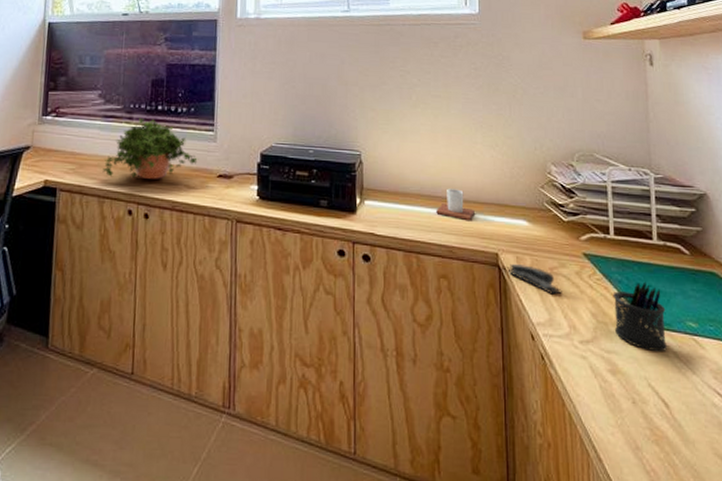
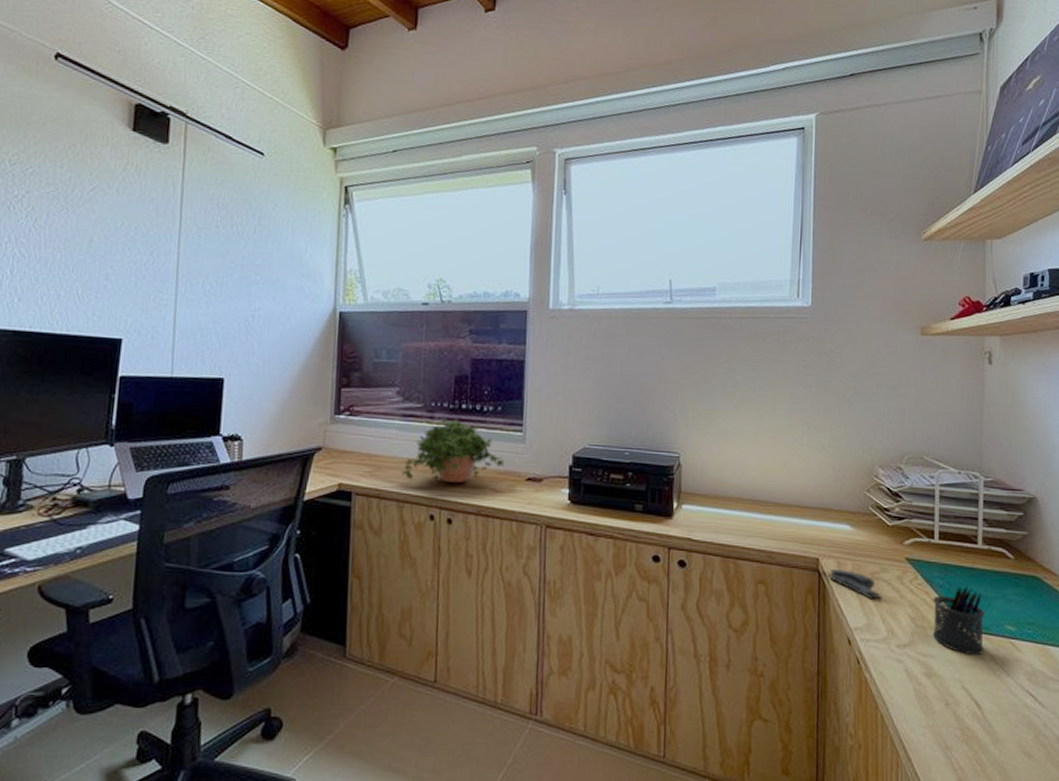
mug: present [436,188,475,220] -> none [757,492,797,525]

